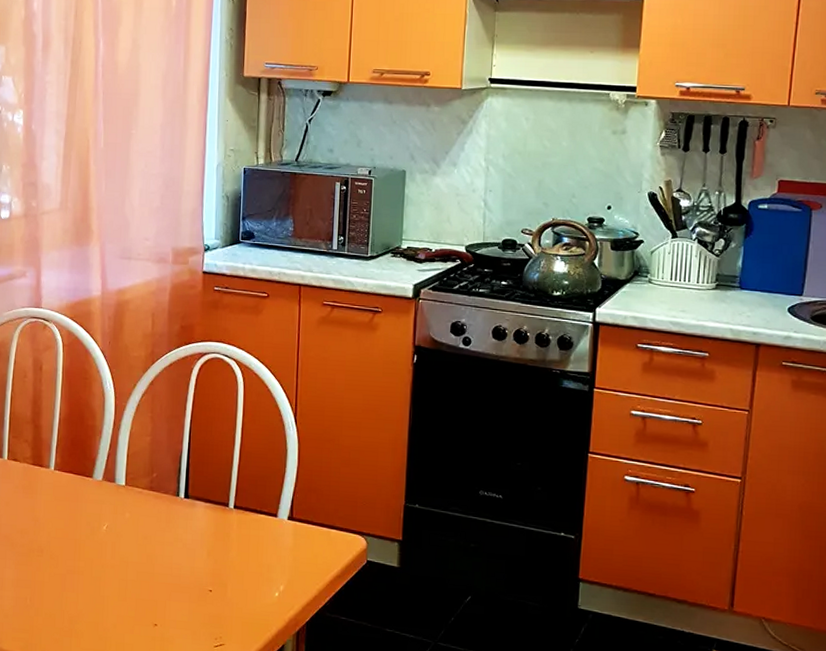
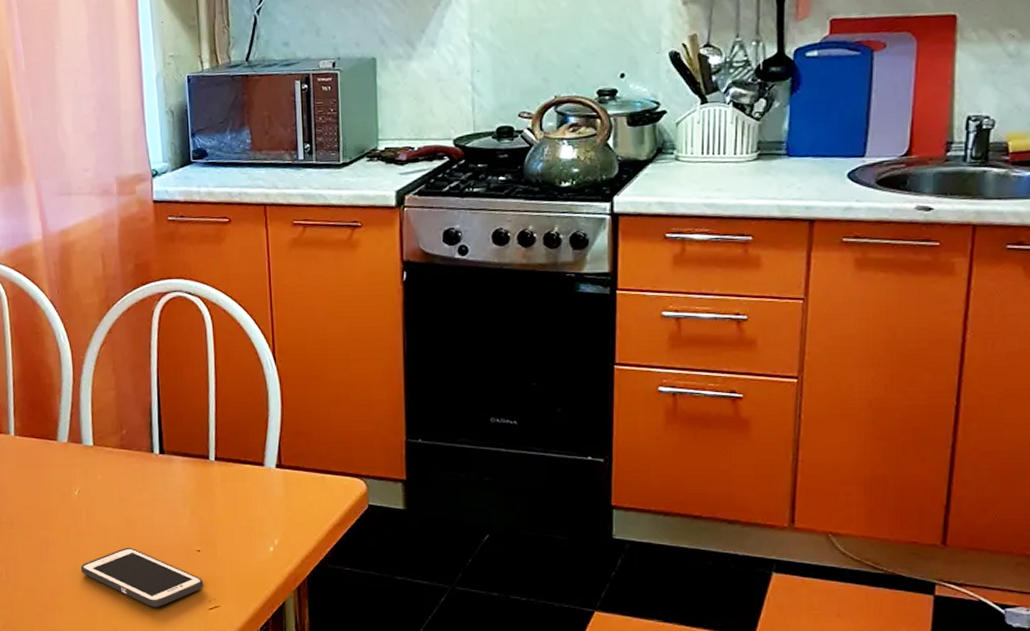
cell phone: none [100,582,212,641] -> present [80,547,203,607]

